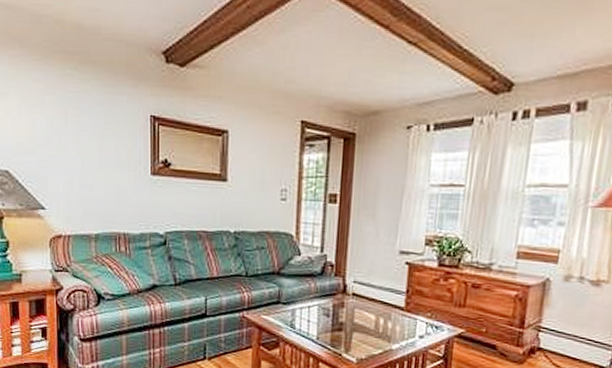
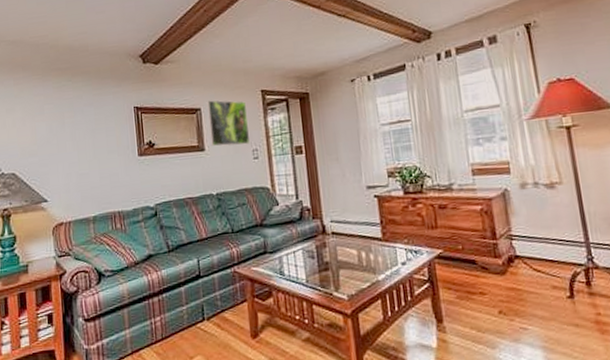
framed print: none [234,122,282,183] -> present [206,100,251,147]

